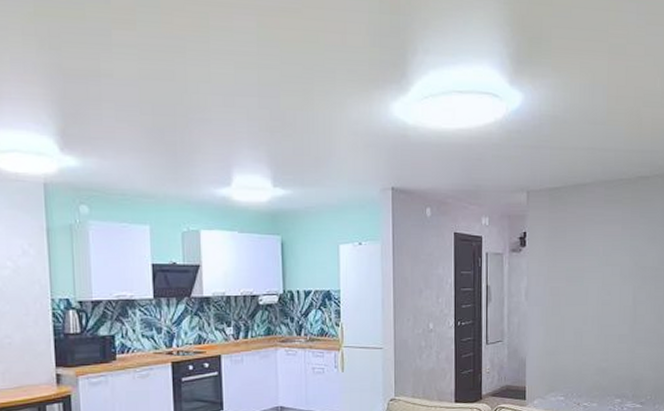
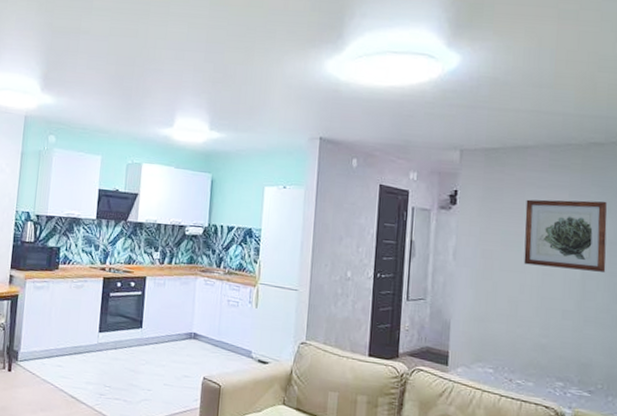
wall art: none [586,231,653,297] -> present [524,199,607,272]

